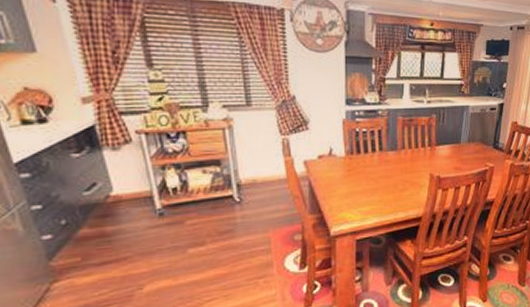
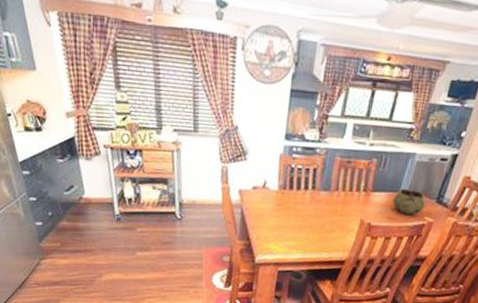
decorative bowl: none [456,139,485,162] -> present [393,188,426,215]

